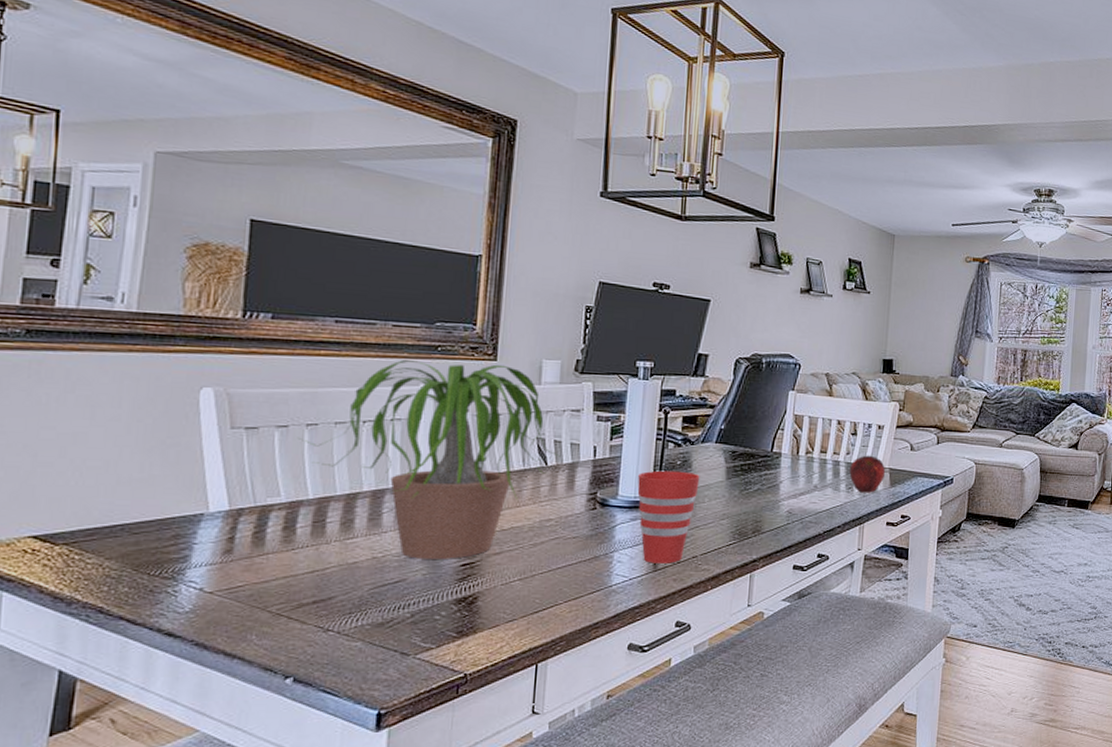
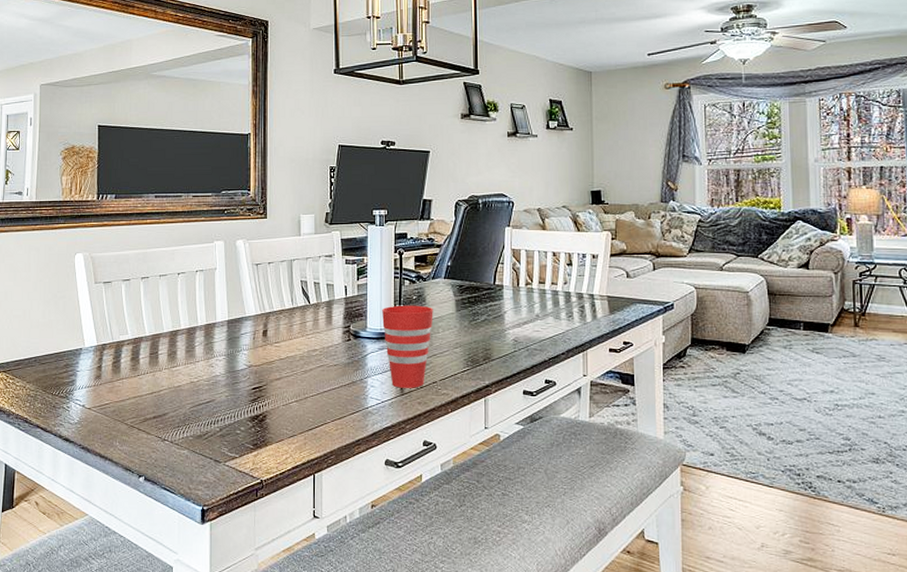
potted plant: present [298,360,560,559] -> none [137,221,319,384]
apple: present [849,455,886,493] -> none [568,284,604,321]

